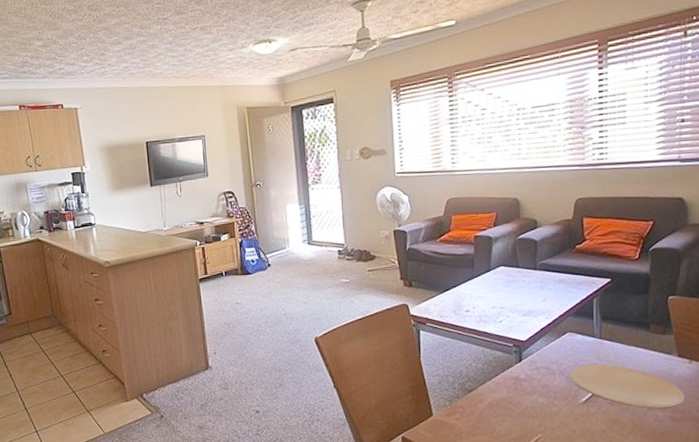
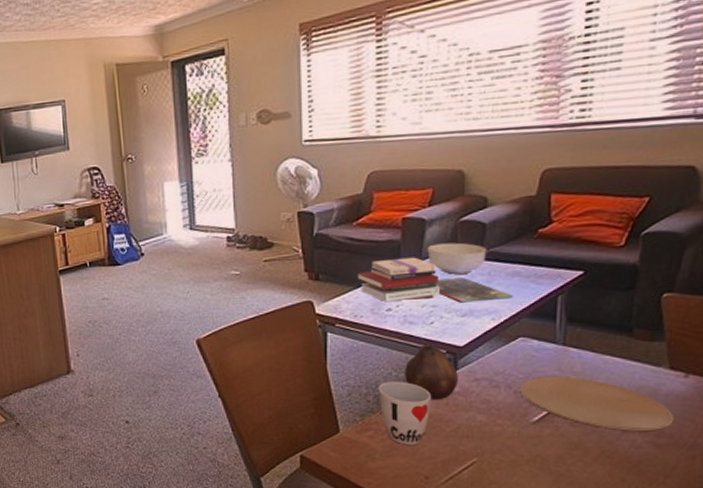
books: none [442,267,505,305] -> present [357,257,440,302]
cup: none [462,370,504,425] -> present [378,381,432,445]
fruit: none [482,338,523,386] -> present [405,343,458,399]
bowl: none [494,255,539,282] -> present [427,242,487,275]
magazine: none [501,284,560,305] -> present [435,278,513,303]

